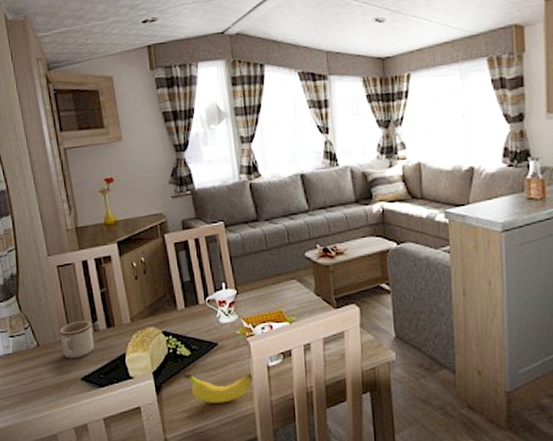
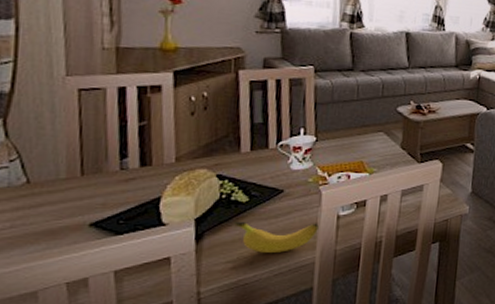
mug: present [59,320,95,359] -> none [66,155,119,201]

